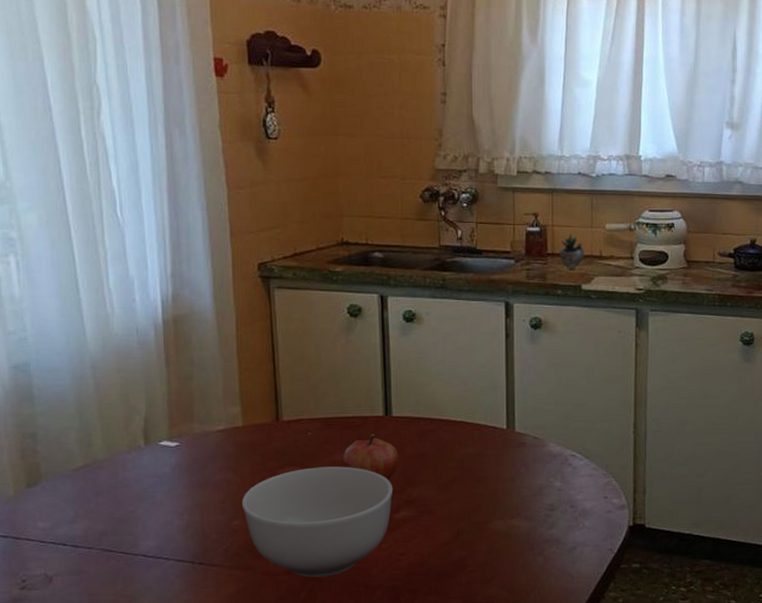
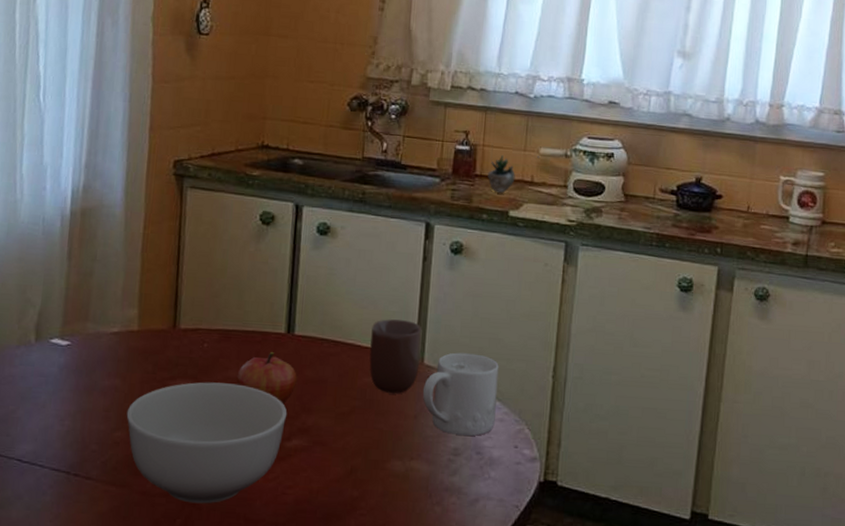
cup: none [464,394,511,461] -> present [369,319,422,393]
mug: none [516,418,585,492] -> present [422,352,499,436]

